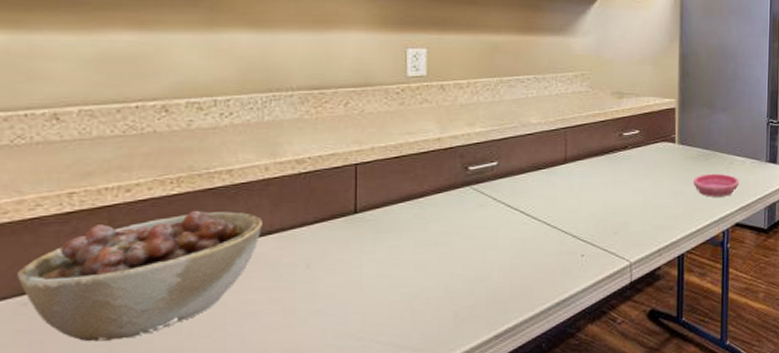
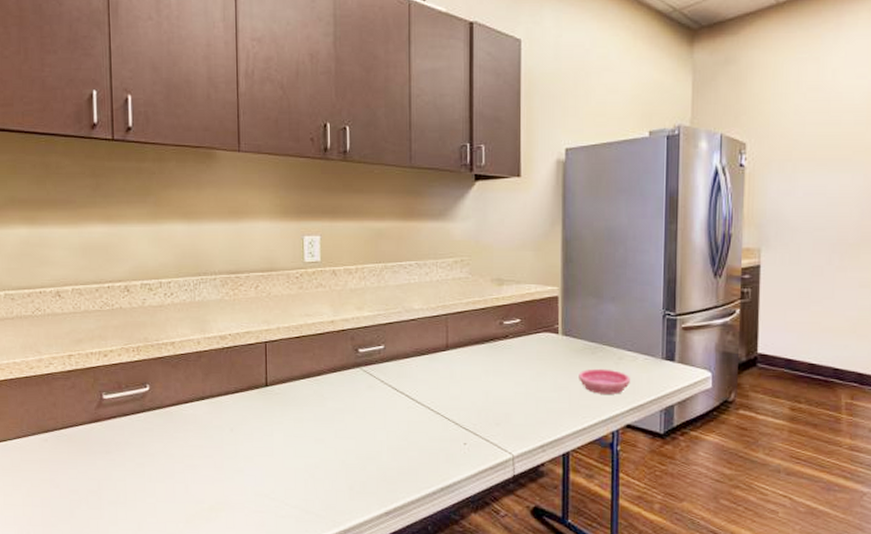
bowl: present [18,210,262,342] -> none [41,375,197,476]

